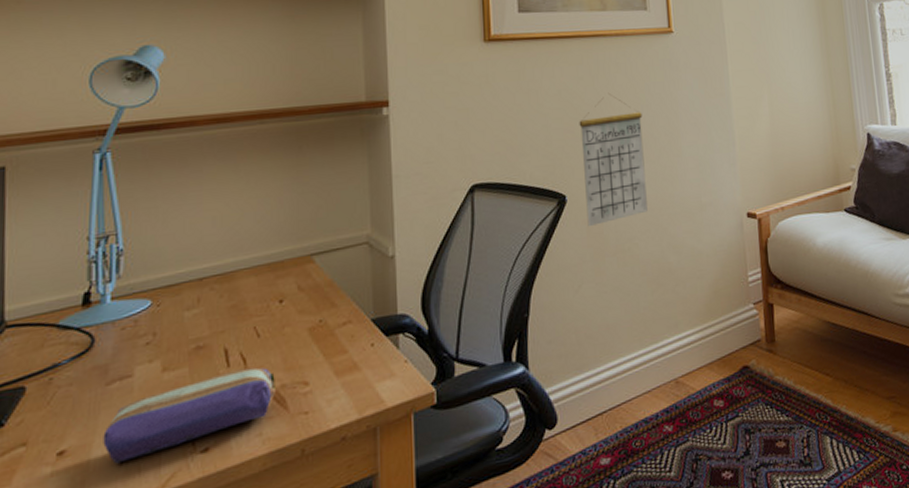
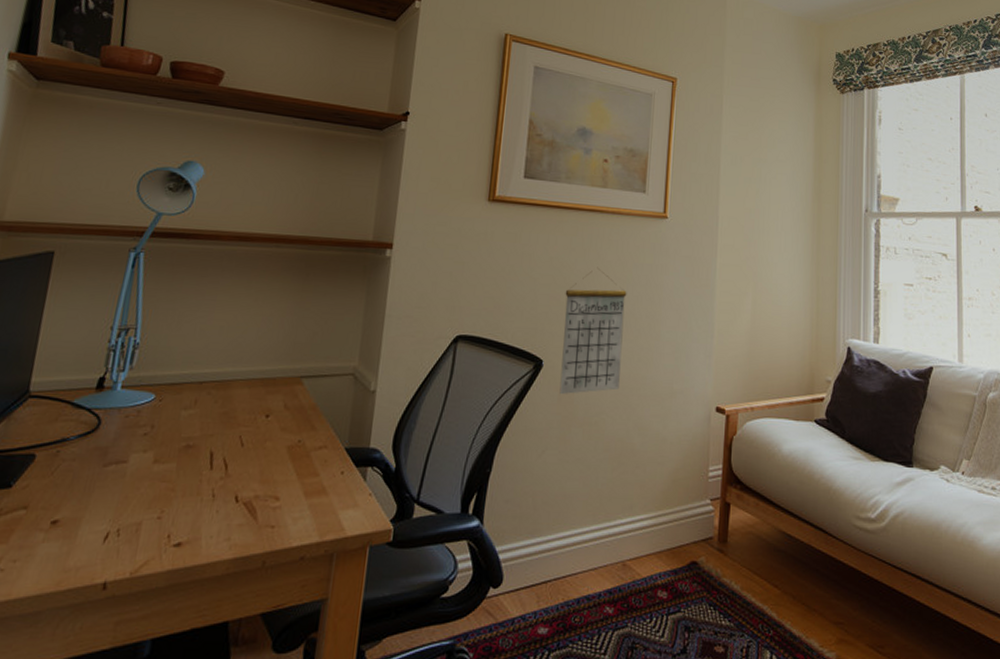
pencil case: present [103,367,275,464] -> none [91,474,251,542]

